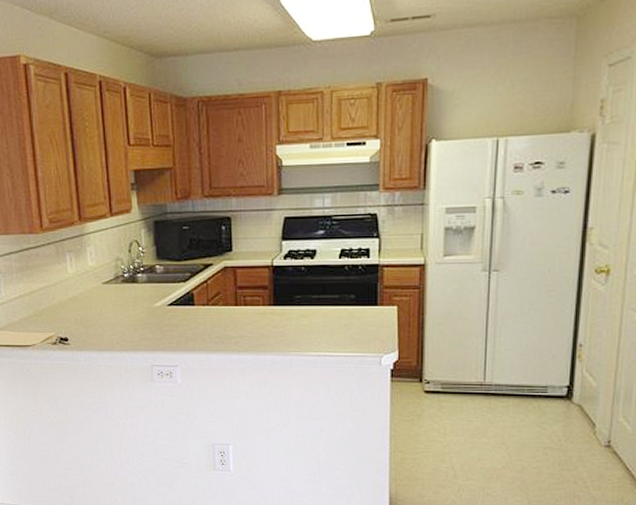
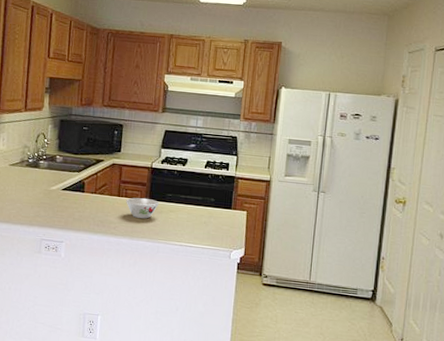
bowl: none [246,305,287,329] -> present [126,197,160,219]

